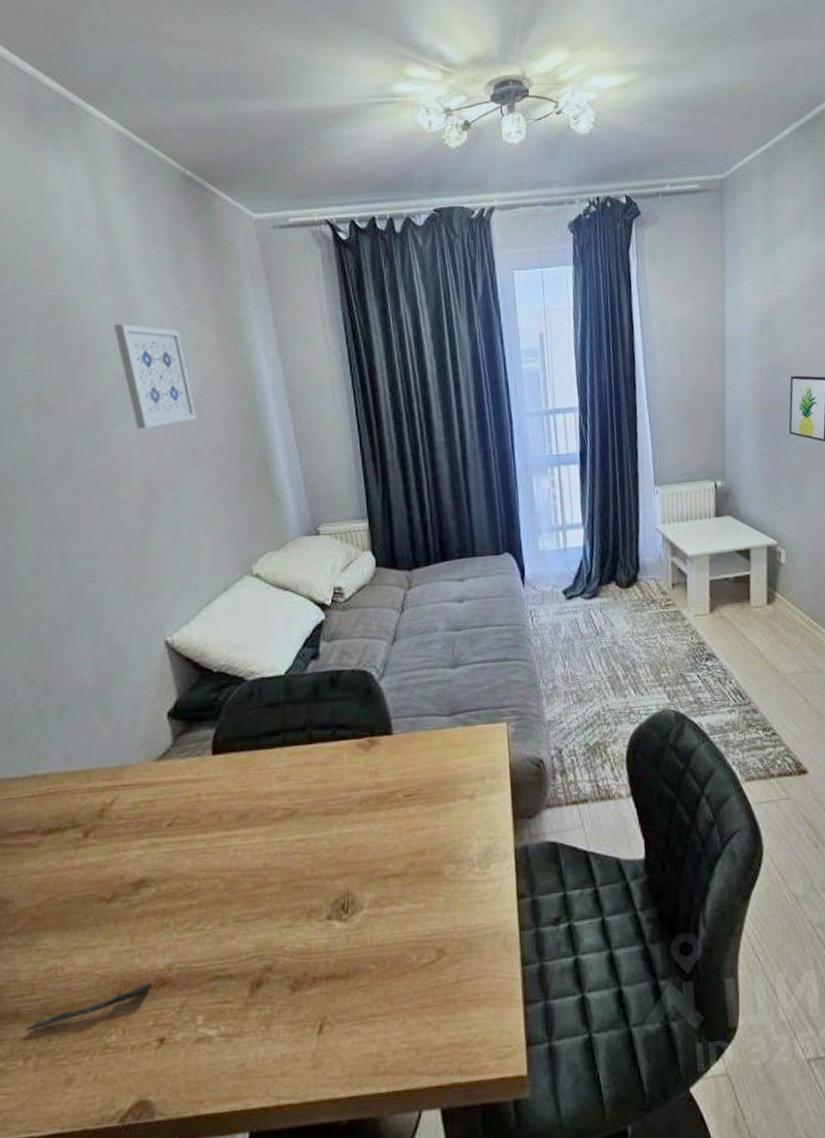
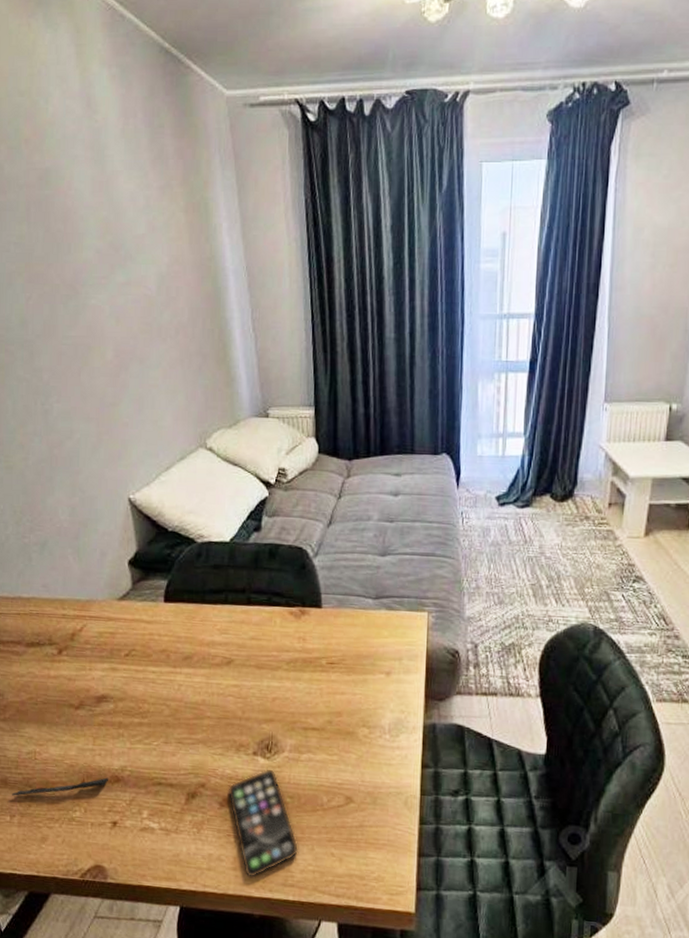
wall art: present [114,324,197,429] -> none [93,199,164,302]
smartphone: none [300,933,388,1074] -> present [227,769,298,878]

